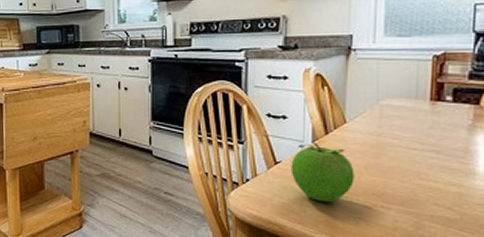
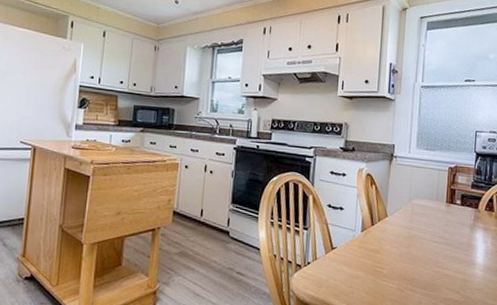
fruit: present [290,143,355,203] -> none [343,232,392,286]

